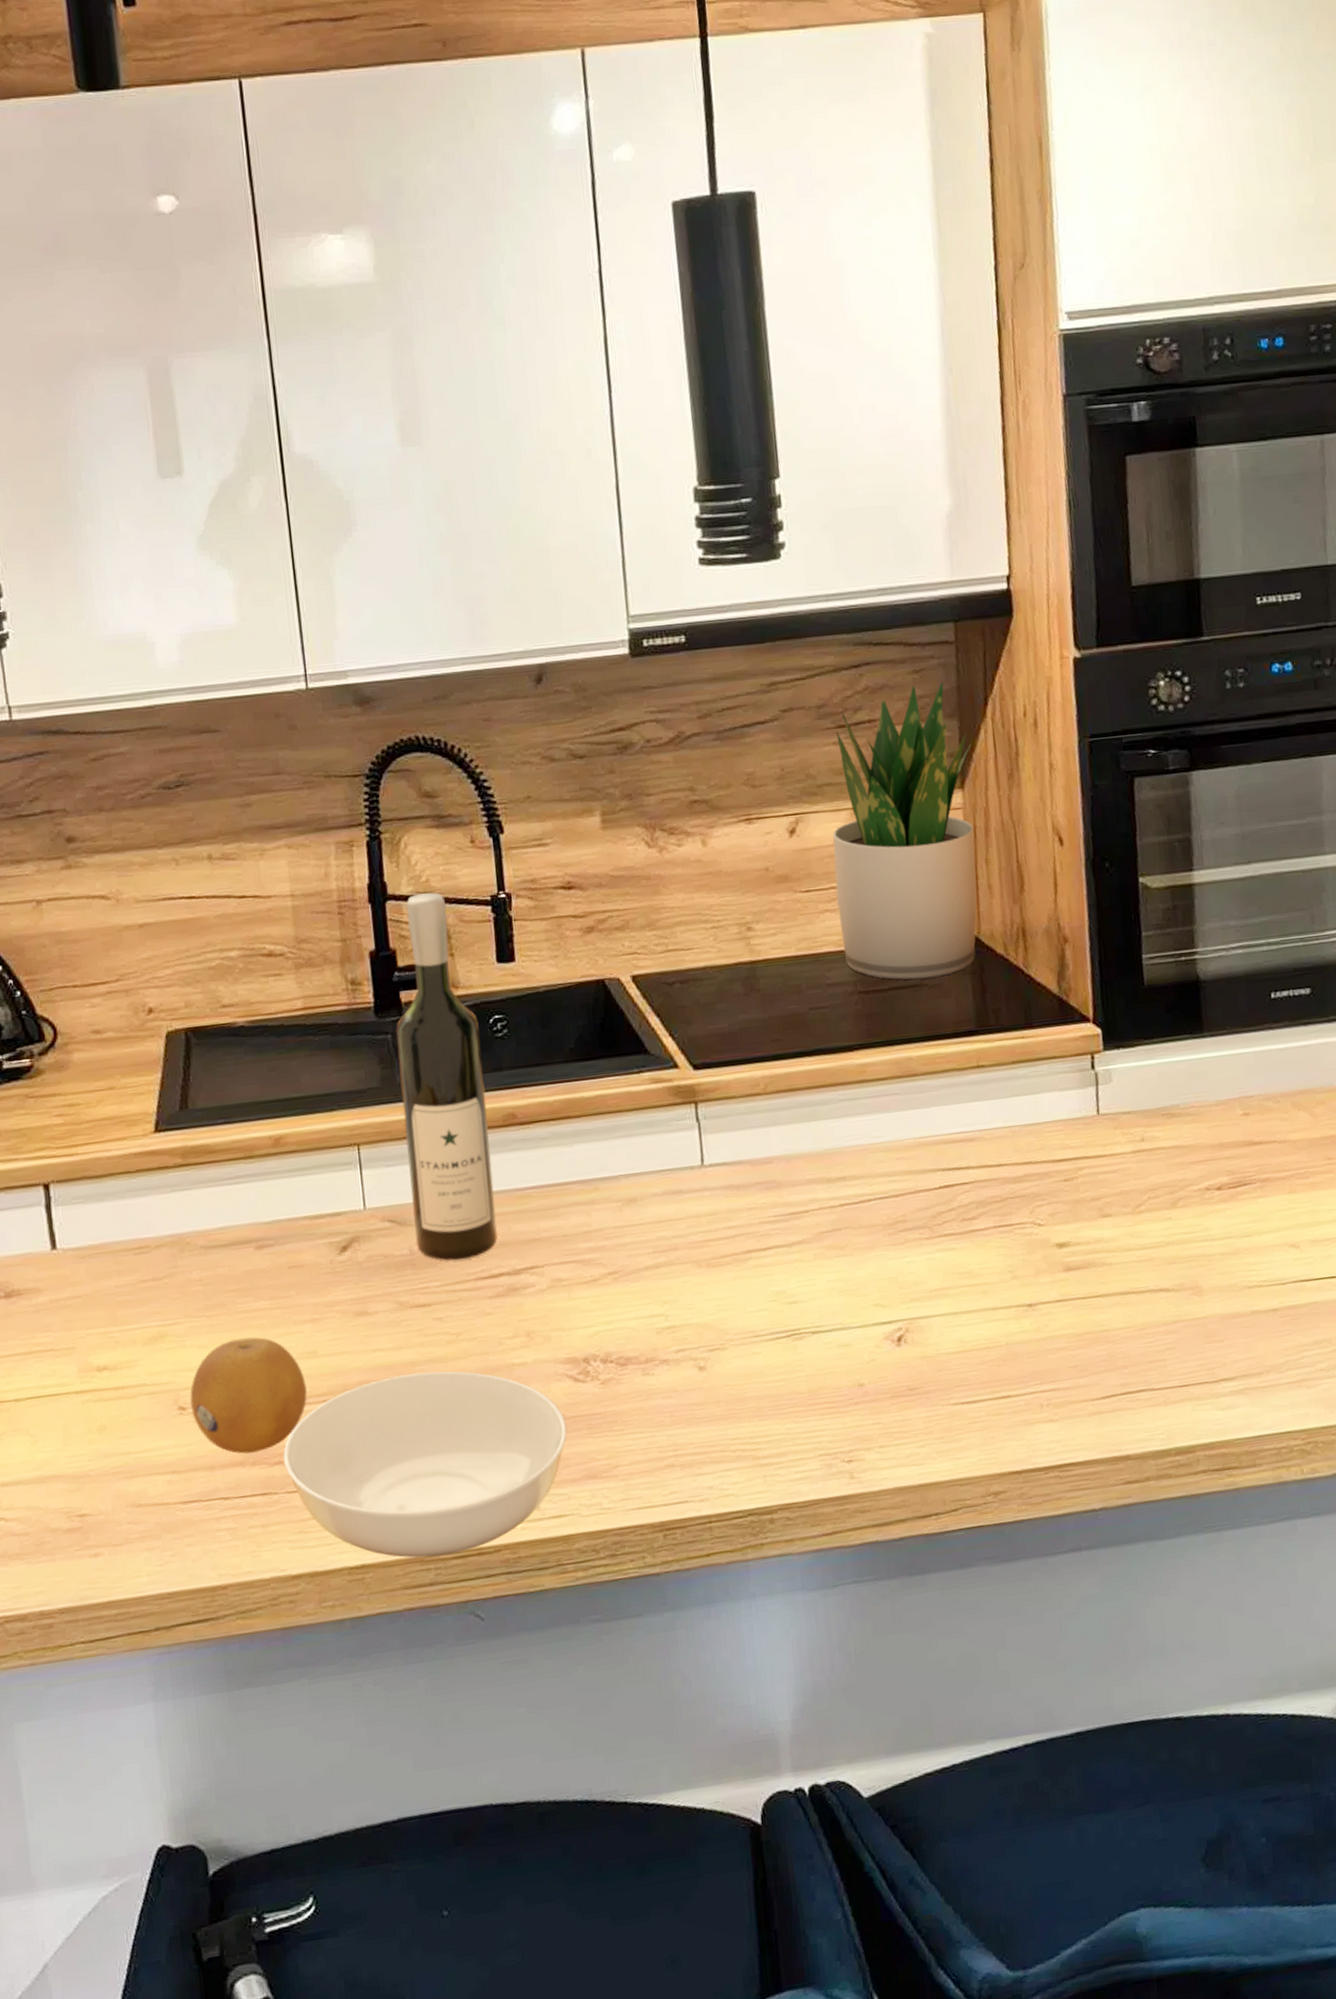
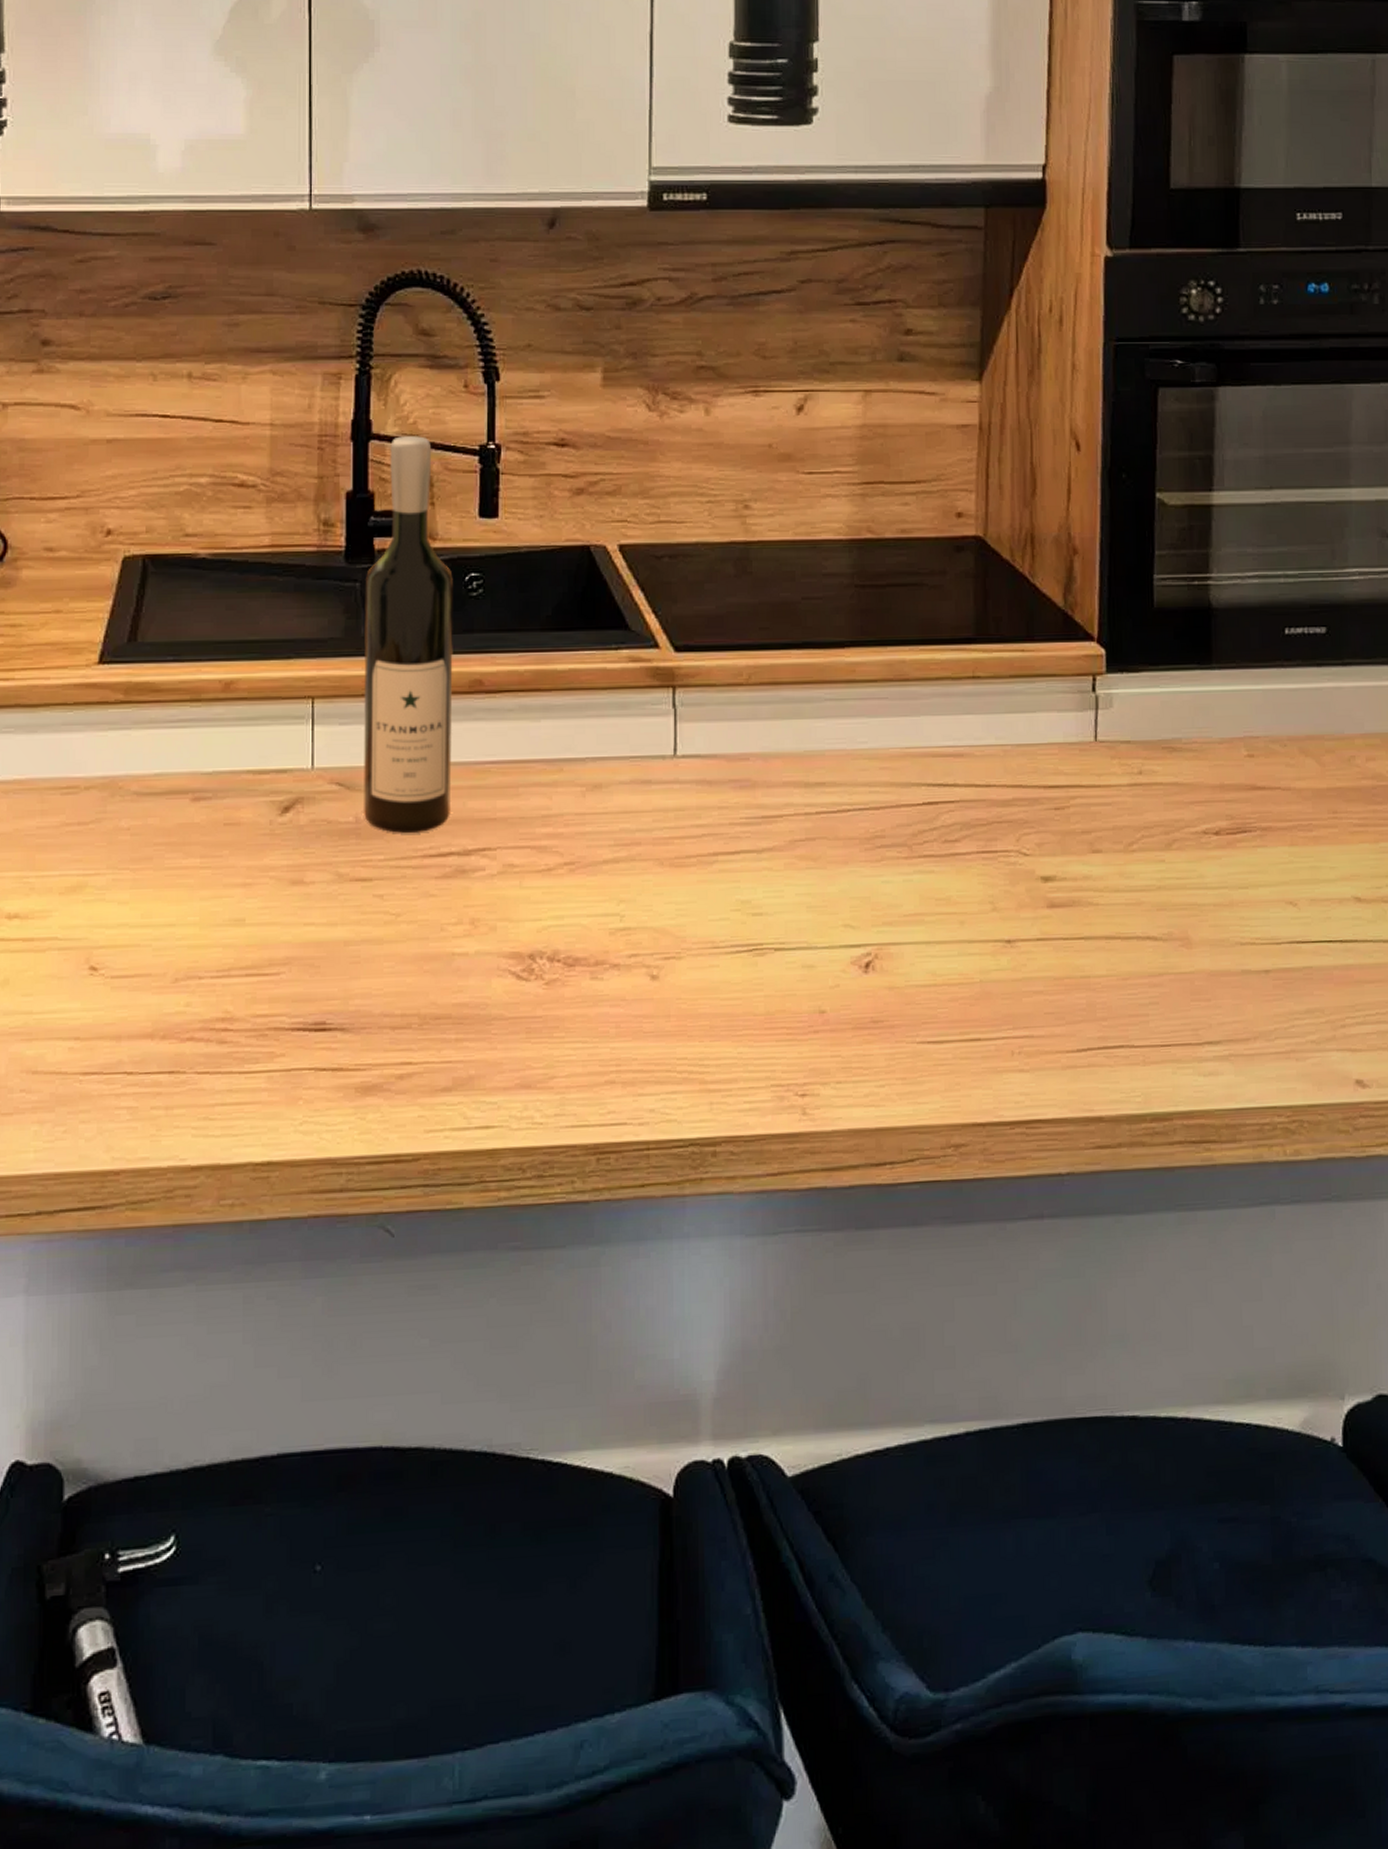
fruit: present [190,1337,307,1454] -> none [103,897,229,1026]
bowl: present [283,1371,568,1558] -> none [196,953,504,1160]
planter: present [833,681,978,980] -> none [840,267,993,578]

